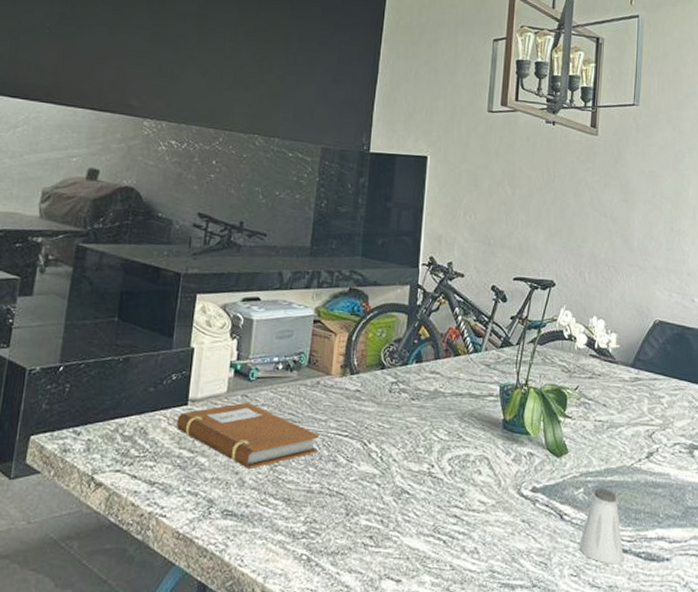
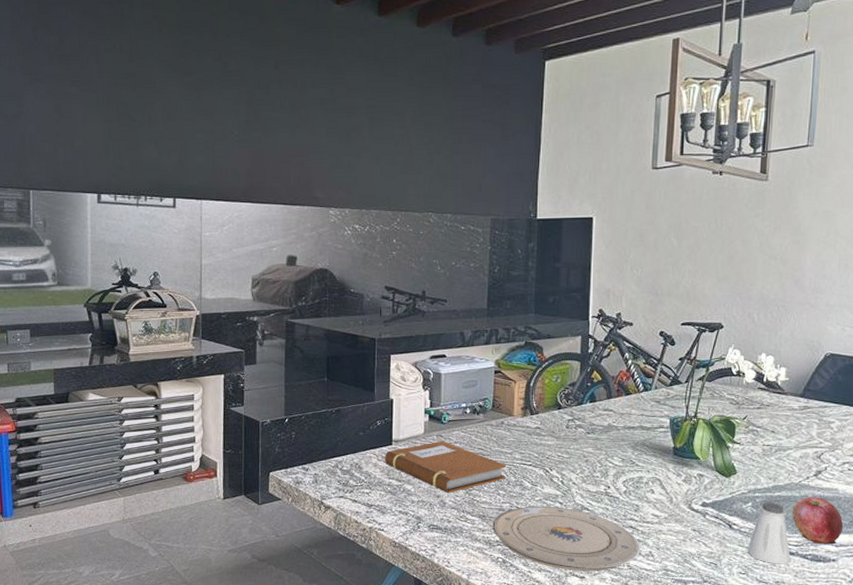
plate: none [298,487,465,573] -> present [492,506,640,571]
apple: none [625,482,676,540] -> present [792,497,843,545]

